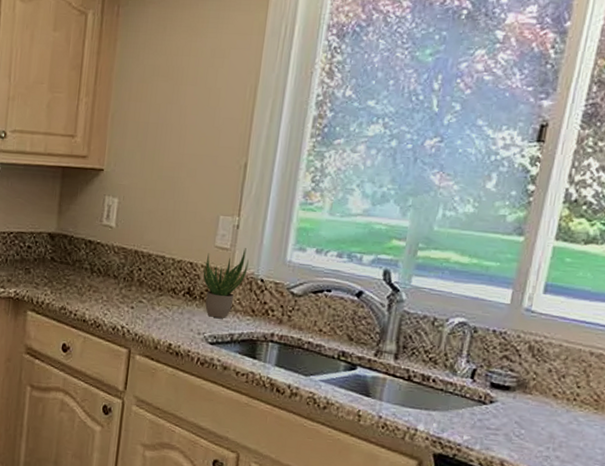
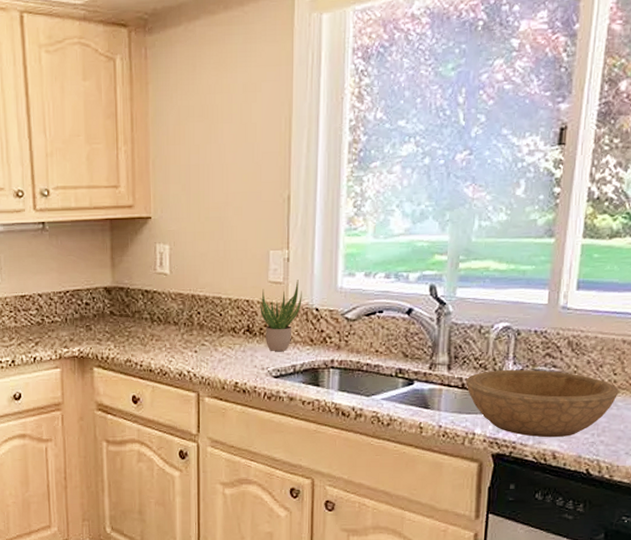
bowl: none [412,366,583,447] -> present [466,369,620,438]

